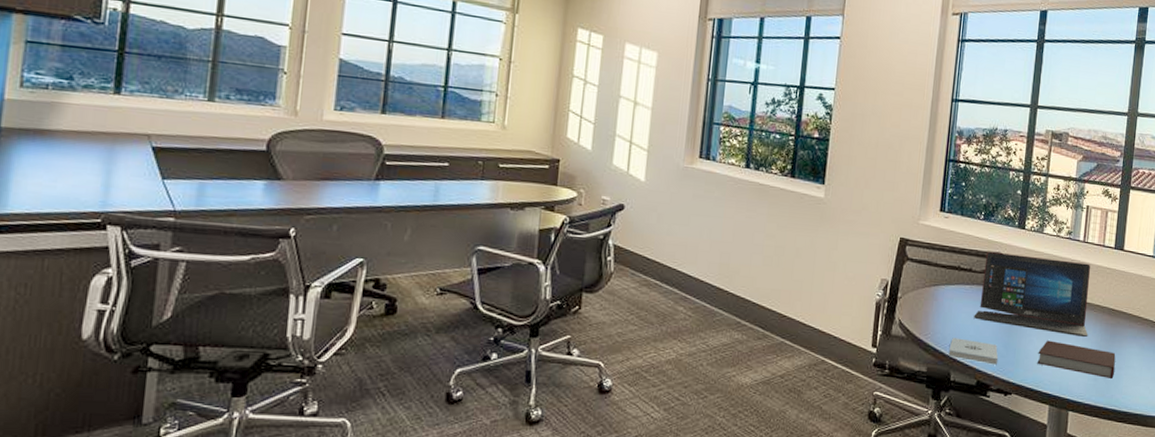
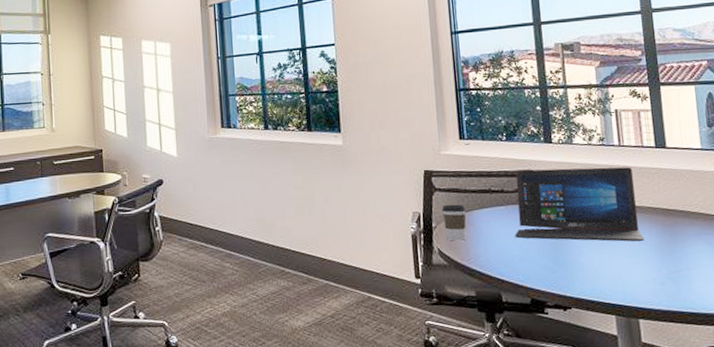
coffee cup: none [909,276,933,315] -> present [441,204,467,241]
notepad: present [948,338,999,365] -> none [495,259,550,281]
notebook: present [1037,340,1116,378] -> none [592,249,683,281]

